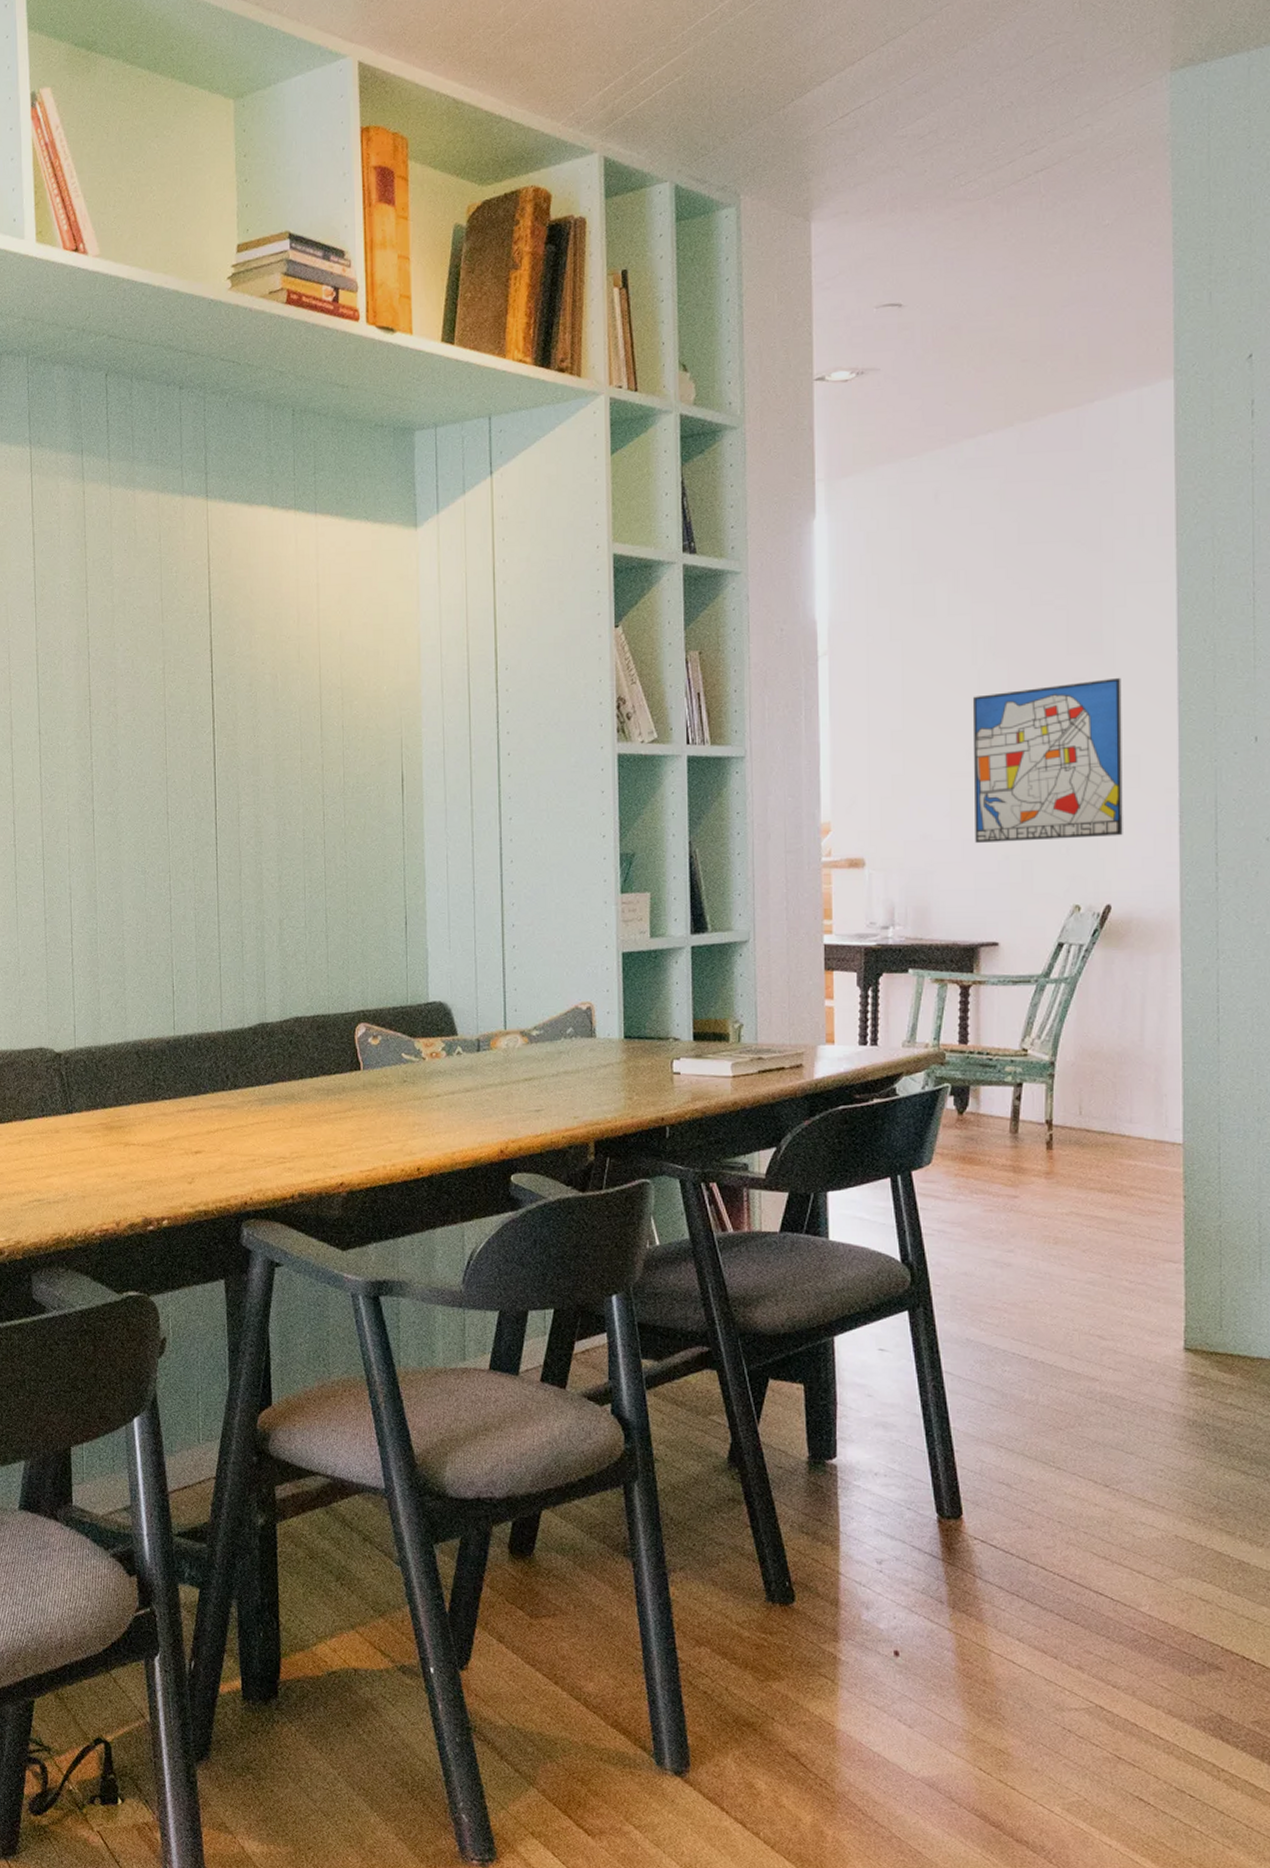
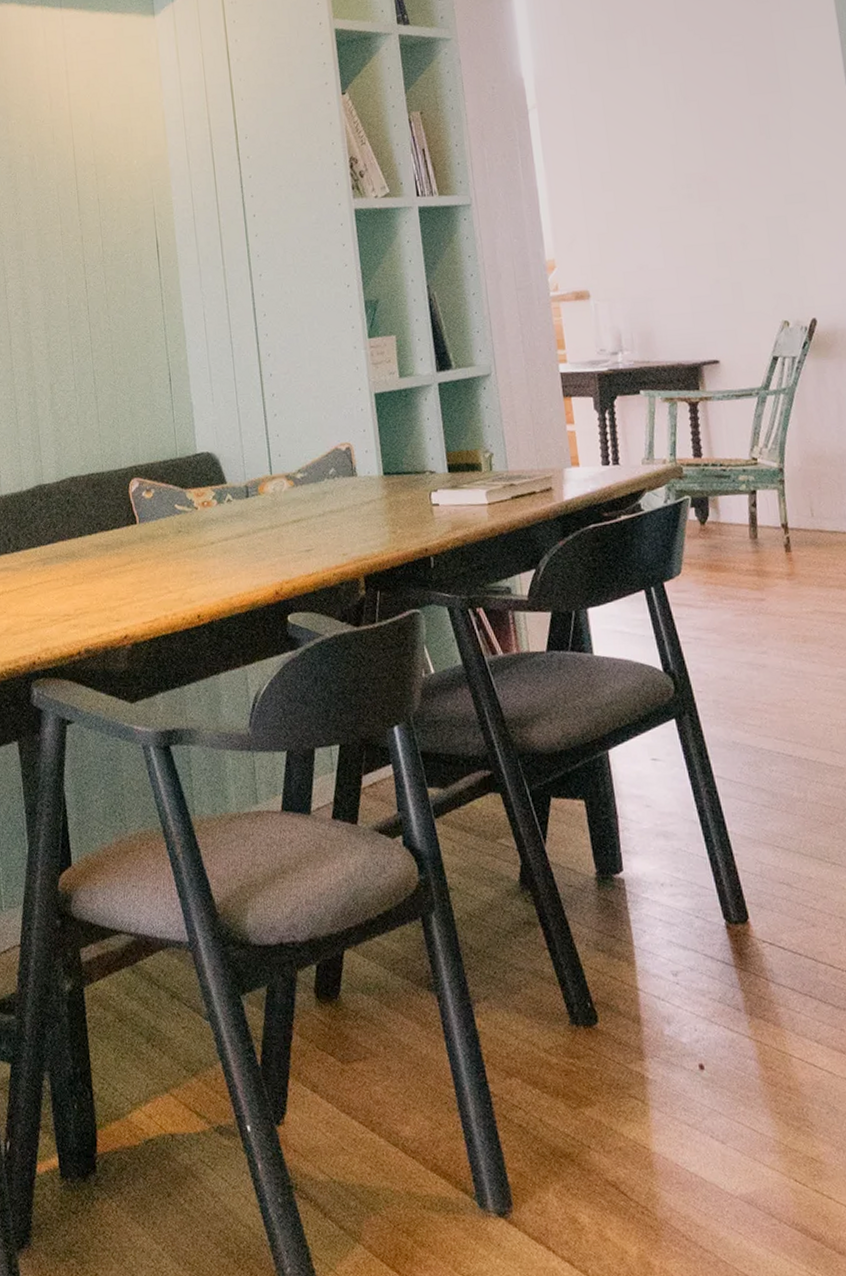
wall art: present [972,677,1123,843] -> none [670,112,819,270]

